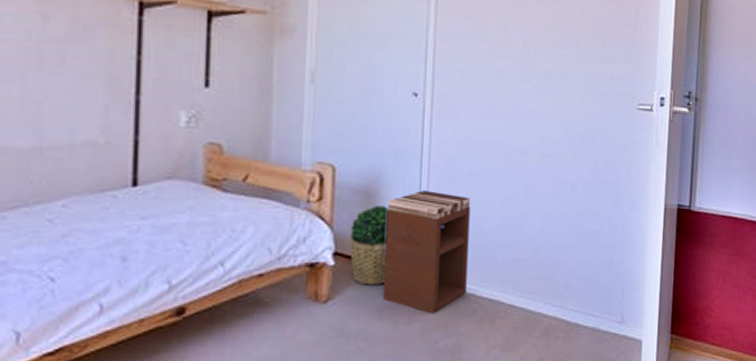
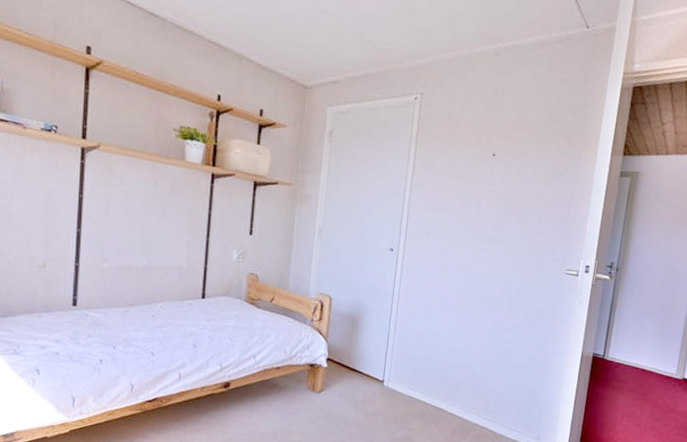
potted plant: present [350,206,389,285] -> none [338,328,367,386]
nightstand: present [383,191,471,314] -> none [359,321,427,412]

